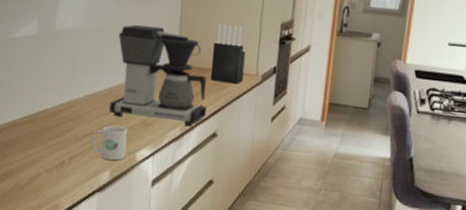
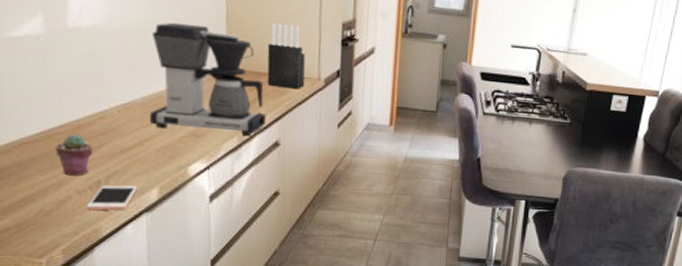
potted succulent: none [33,119,63,156] -> present [55,134,93,176]
cell phone: none [51,165,93,189] -> present [86,185,138,211]
mug: present [91,125,128,161] -> none [131,138,176,177]

